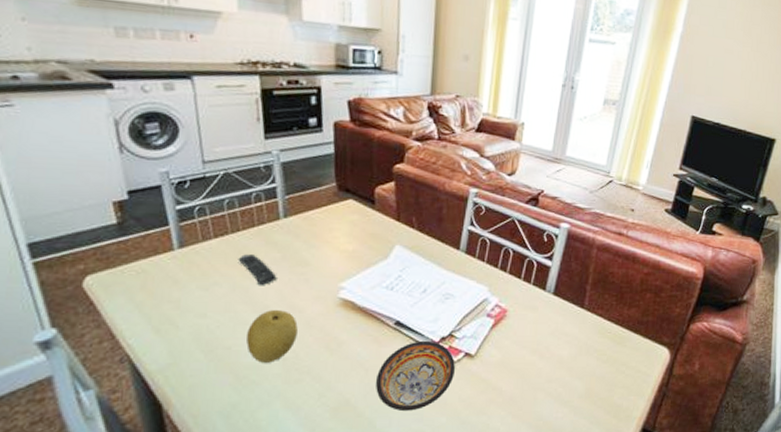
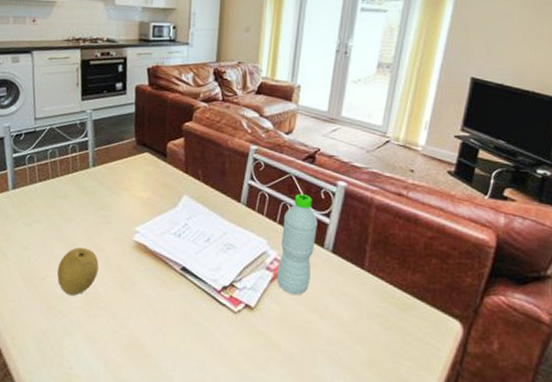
remote control: present [238,254,277,286] -> none [55,197,85,226]
bowl: present [376,340,455,412] -> none [162,287,236,358]
water bottle: none [498,238,540,339] -> present [277,194,318,296]

